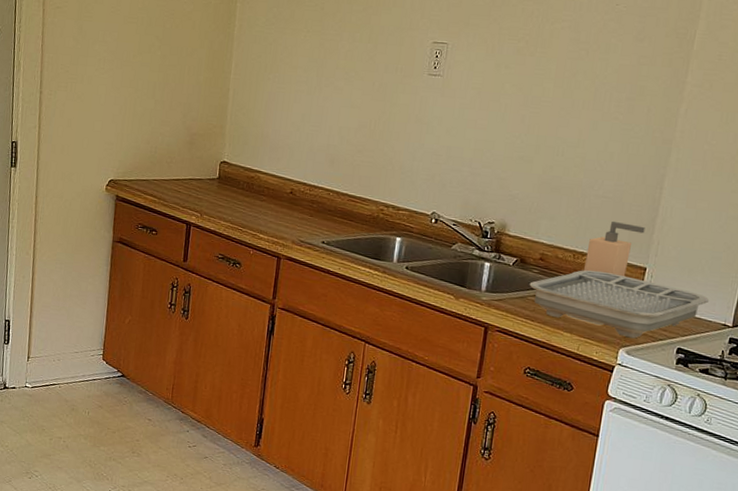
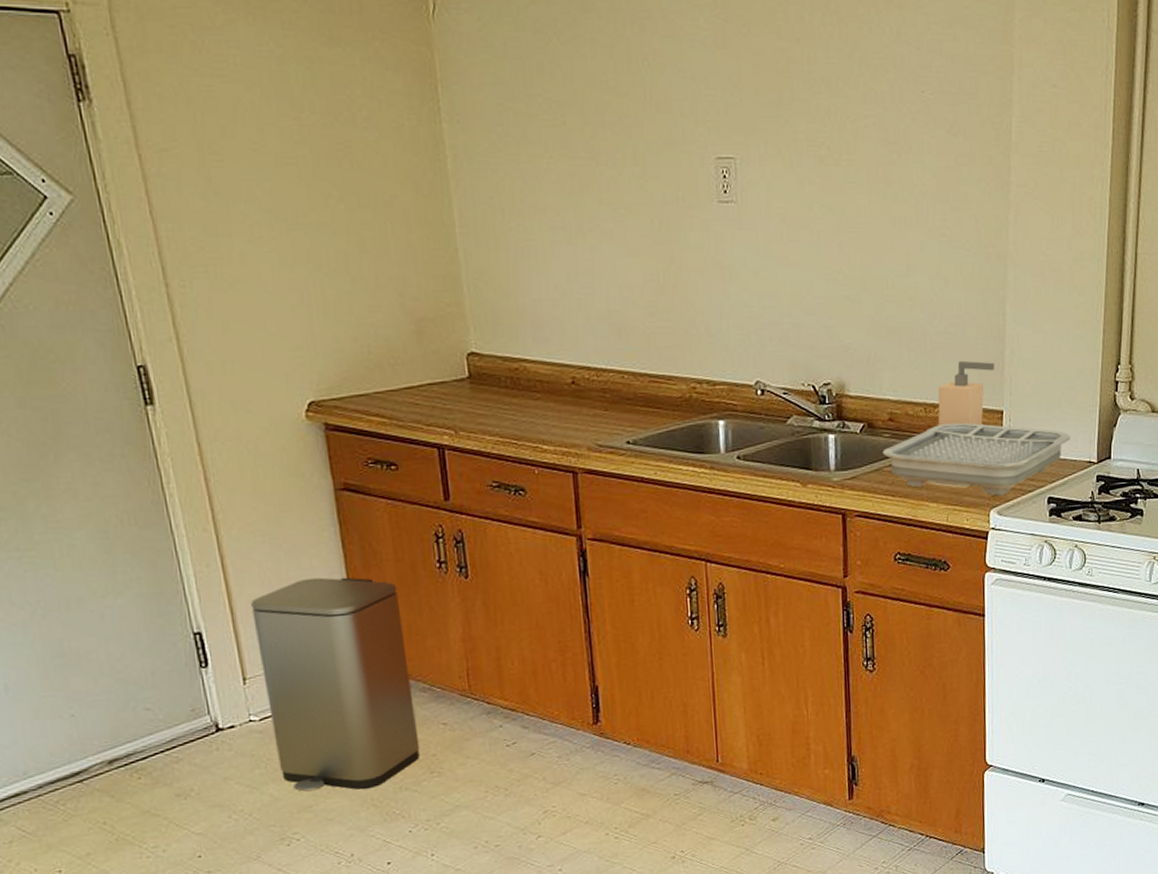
pedal bin: none [36,298,139,453] -> present [251,577,420,792]

